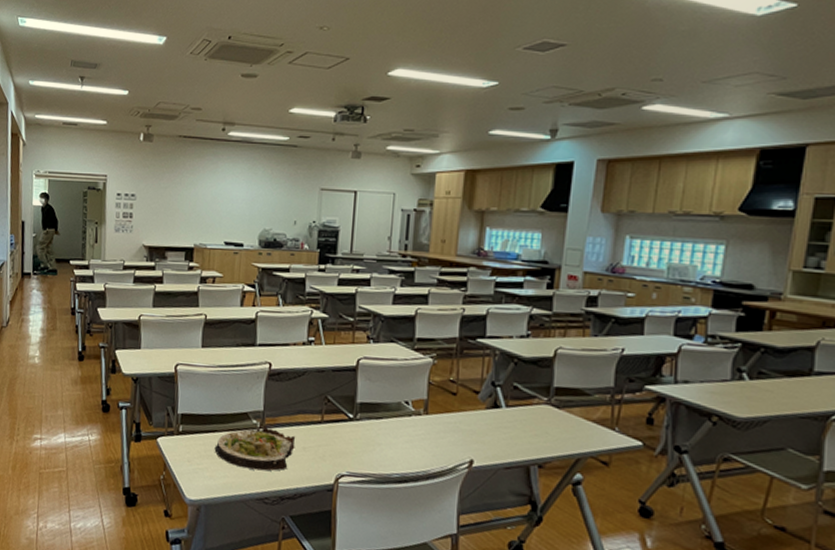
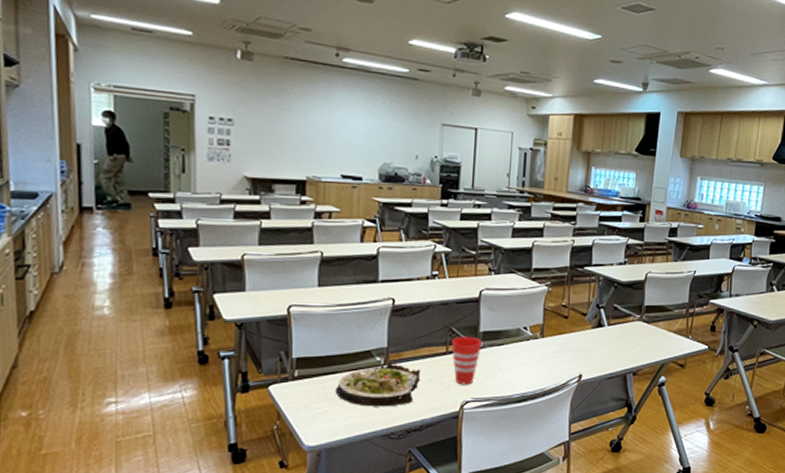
cup: none [327,406,358,458] -> present [451,336,481,385]

